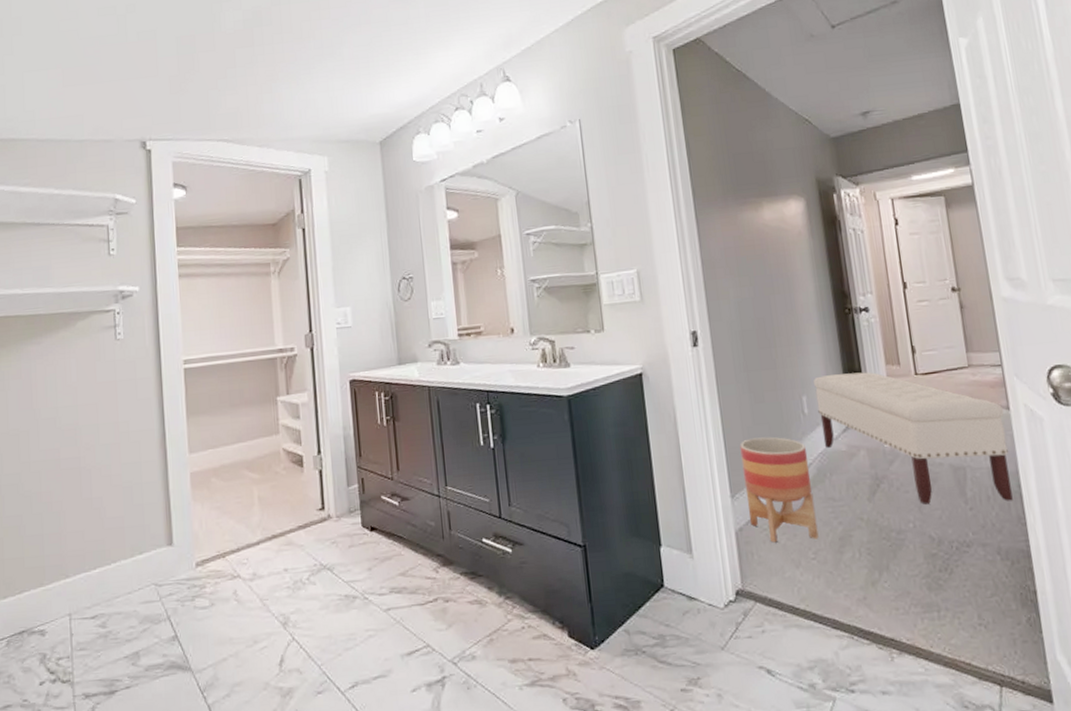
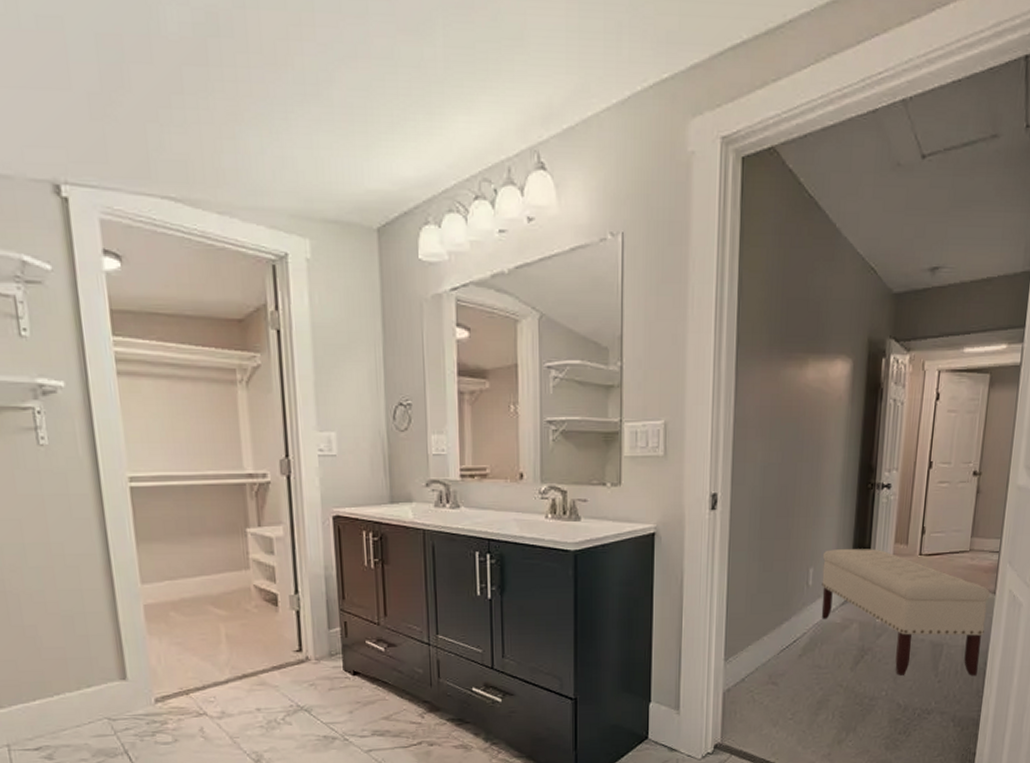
planter: present [740,436,819,543] -> none [738,605,804,703]

